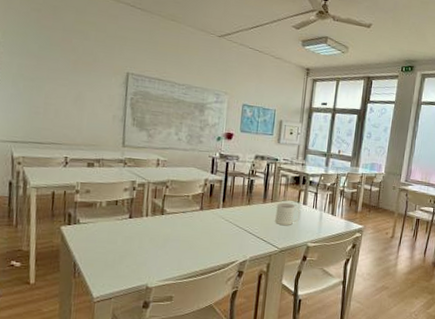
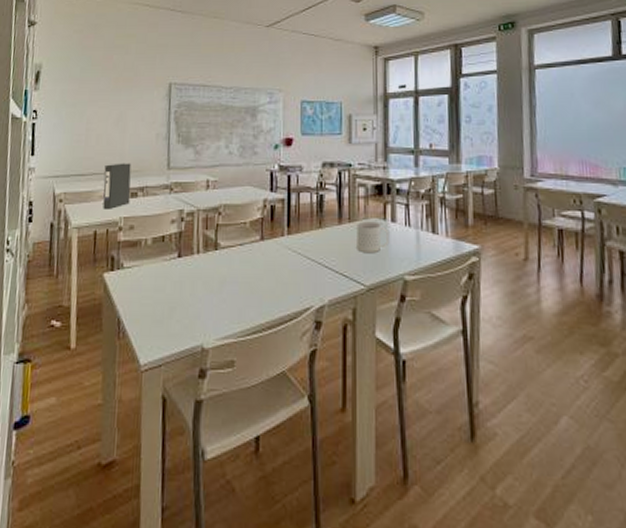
binder: none [61,136,89,175] -> present [103,163,131,209]

